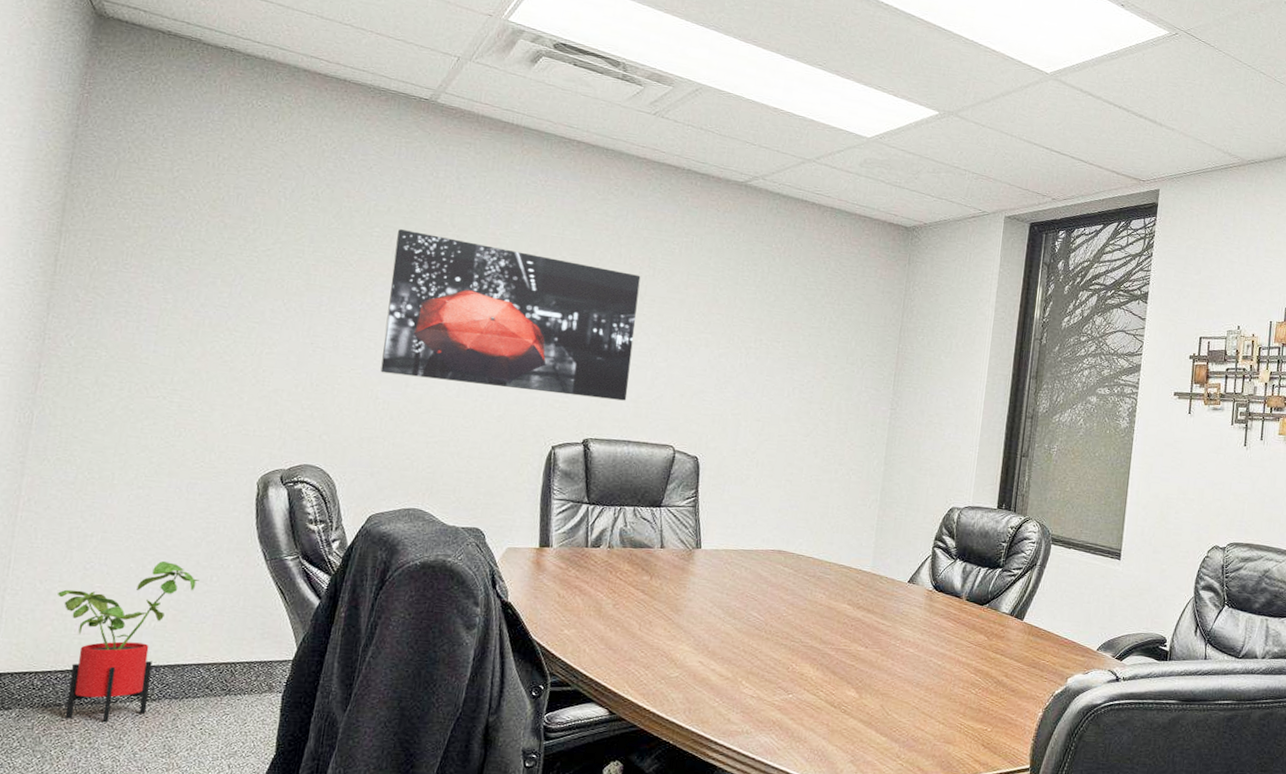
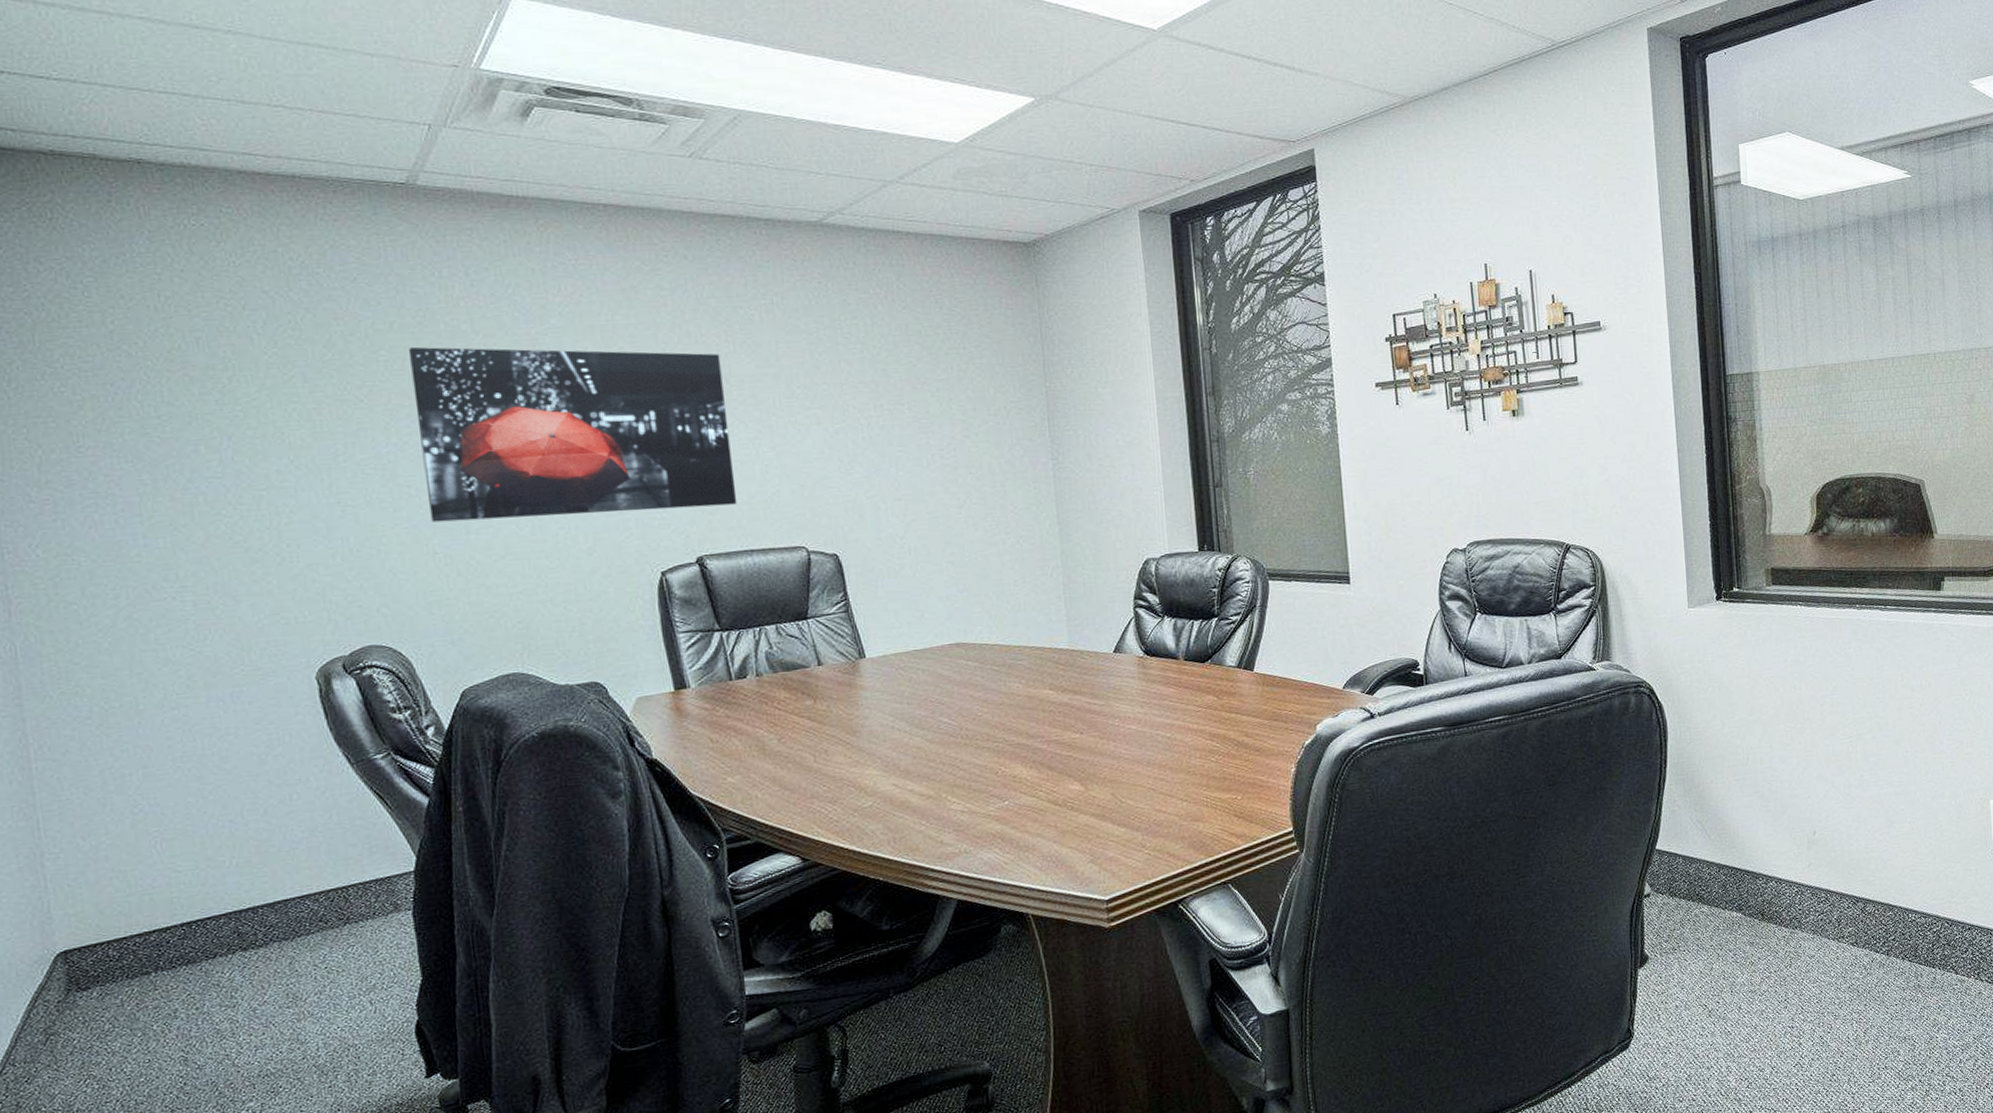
house plant: present [58,561,200,722] -> none [108,787,277,987]

